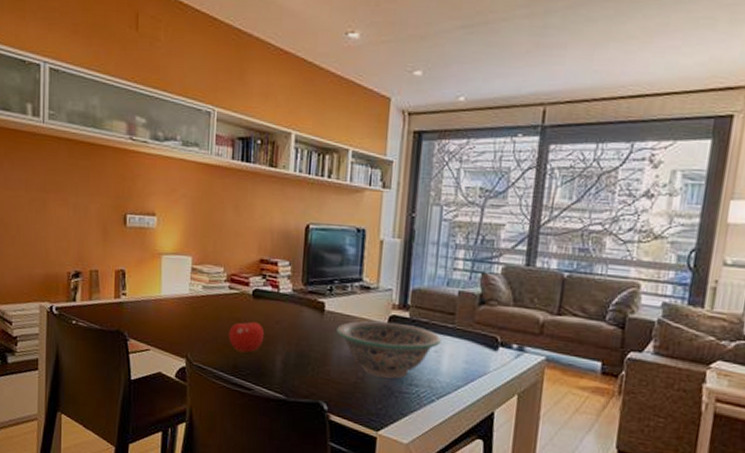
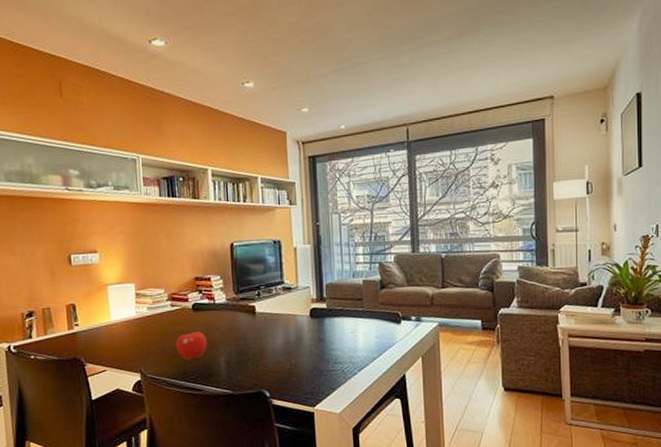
decorative bowl: present [336,321,442,379] -> none [268,313,355,361]

